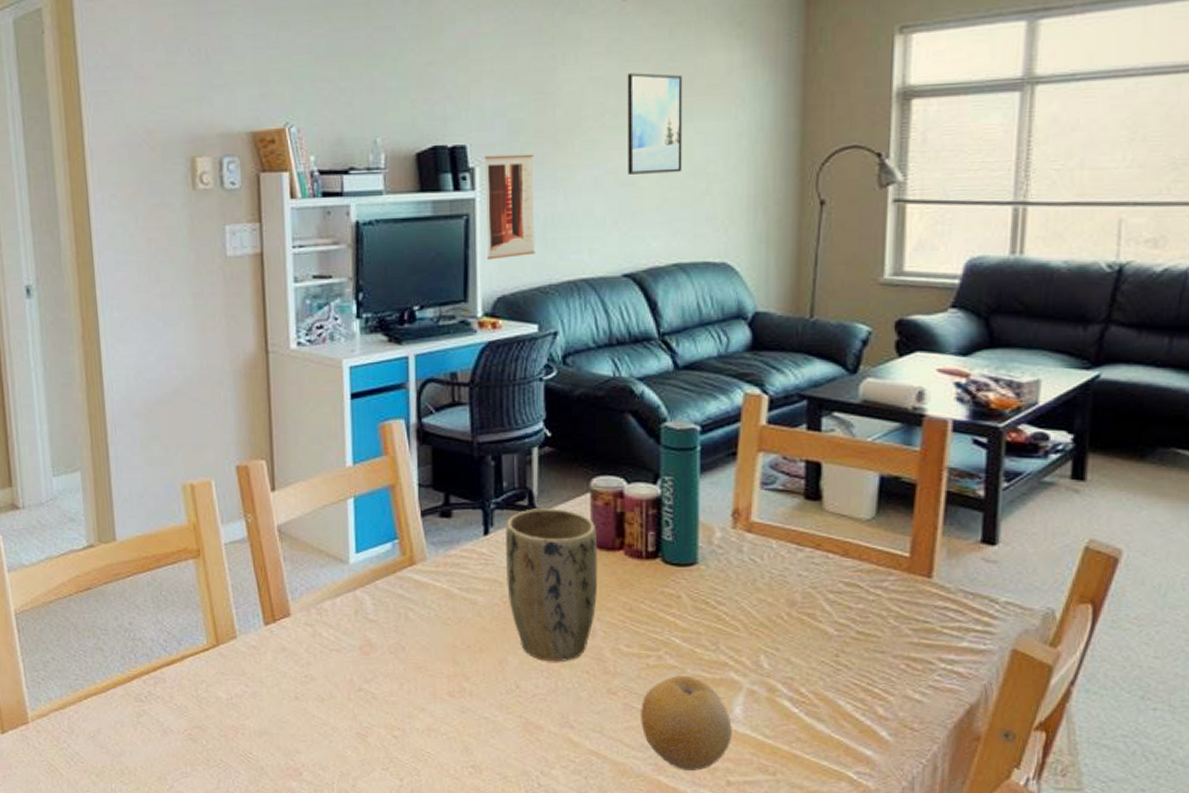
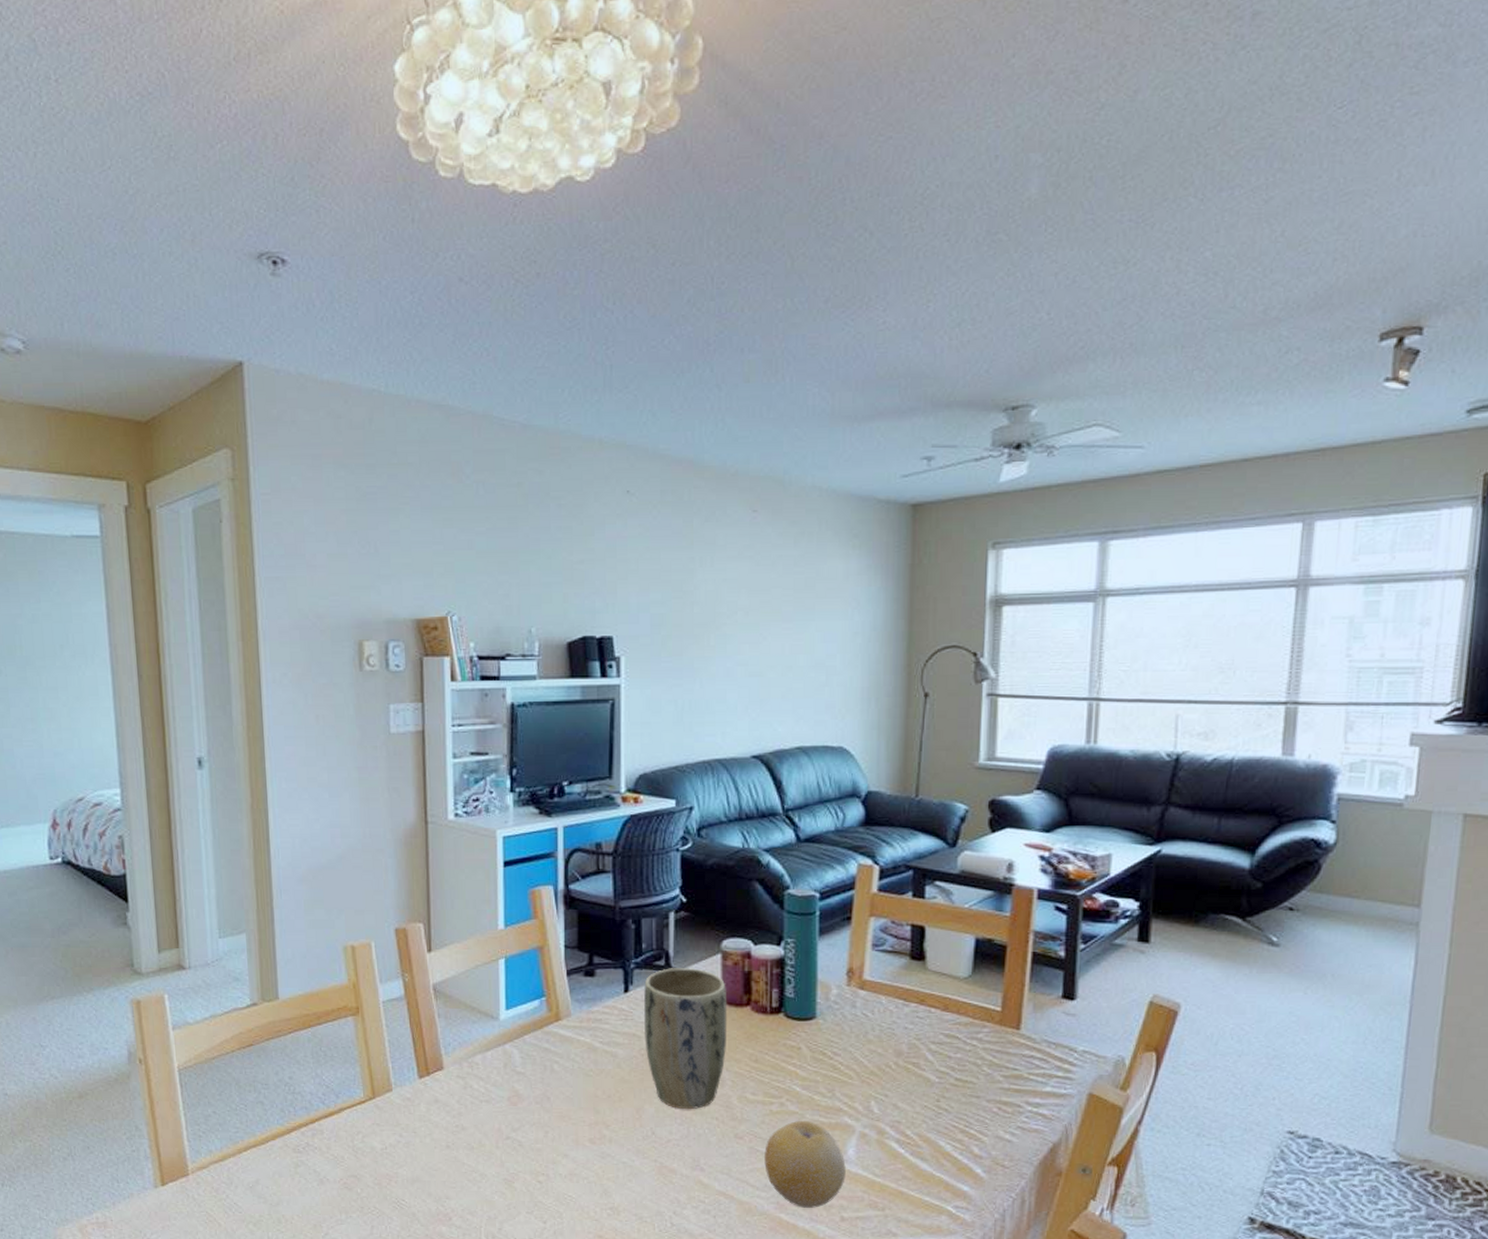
wall art: present [484,154,535,260] -> none [629,646,674,740]
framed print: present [627,73,683,174] -> none [757,576,806,666]

